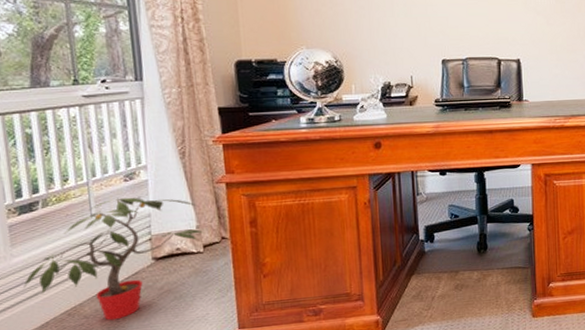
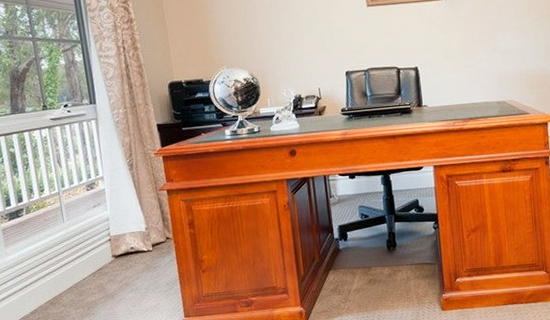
potted plant: present [23,197,203,321] -> none [16,204,151,309]

